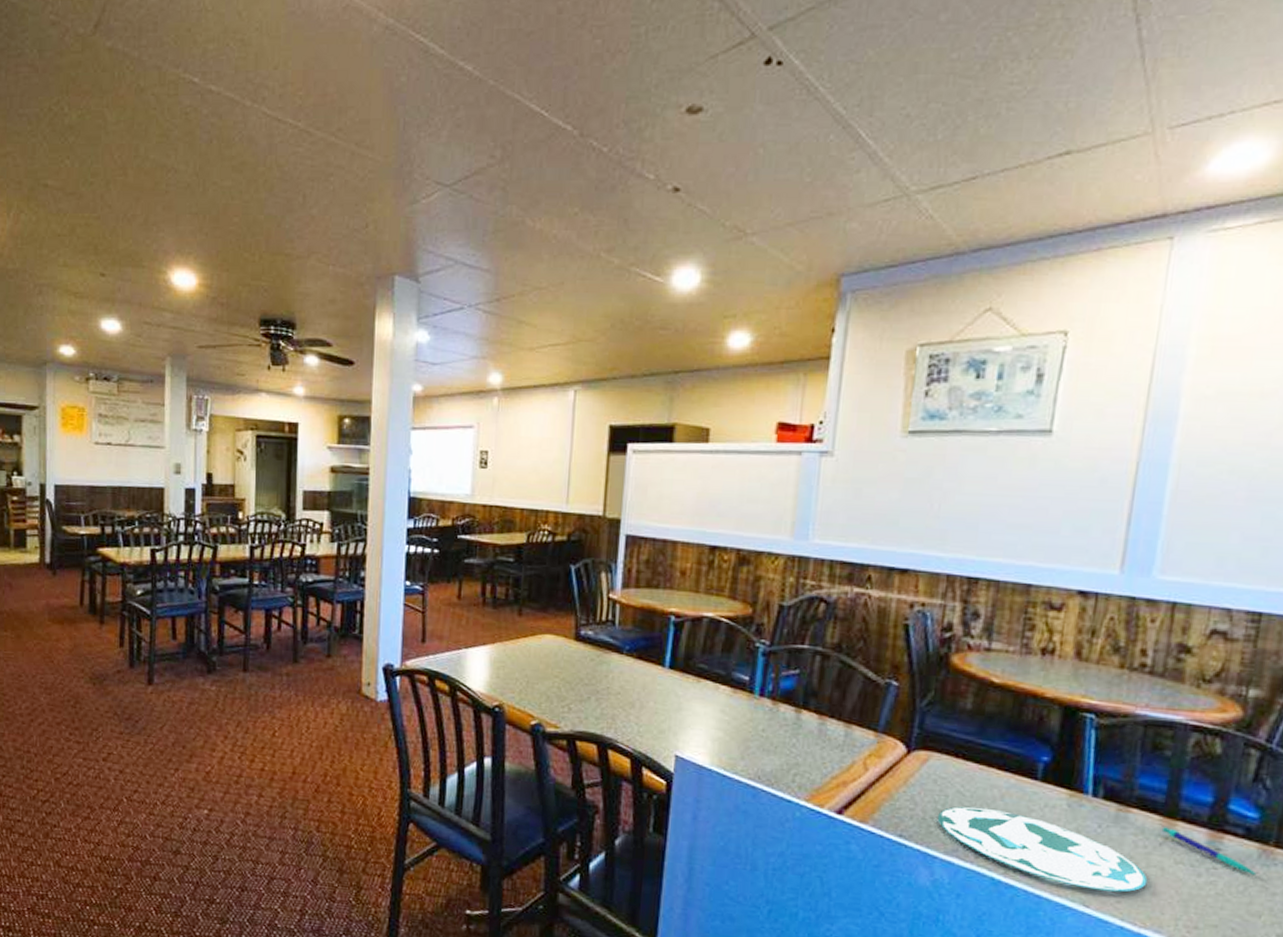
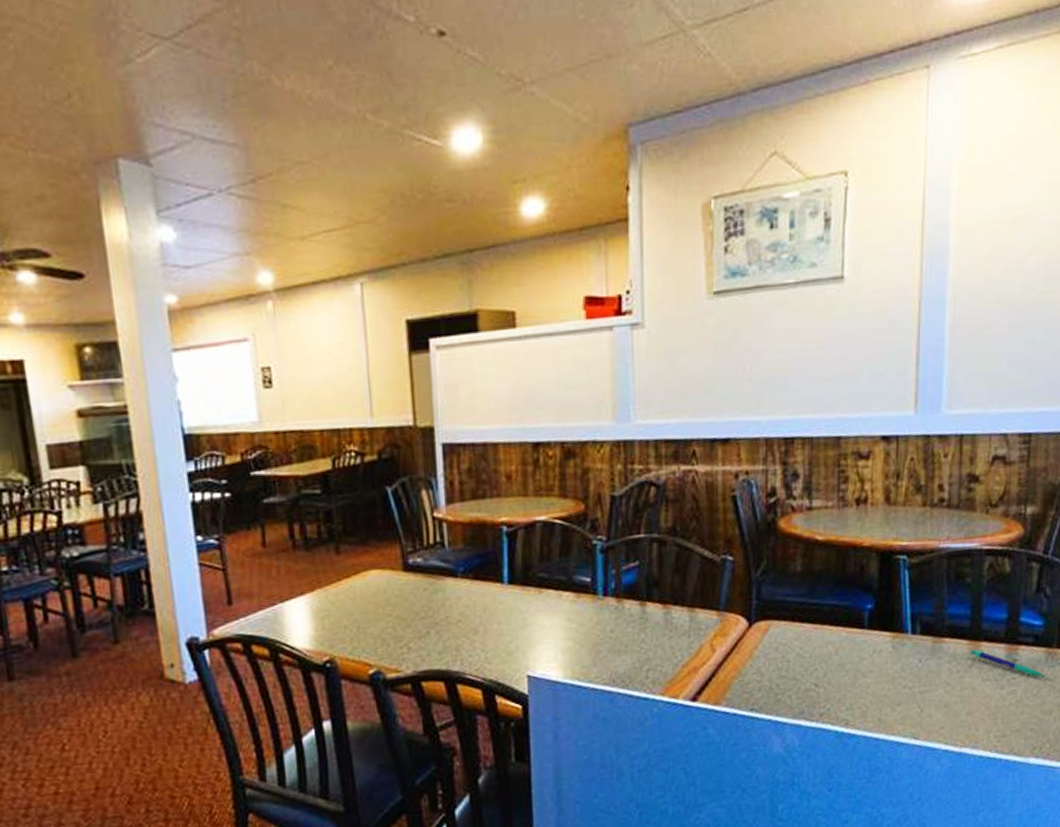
plate: present [937,806,1148,893] -> none [782,664,963,723]

